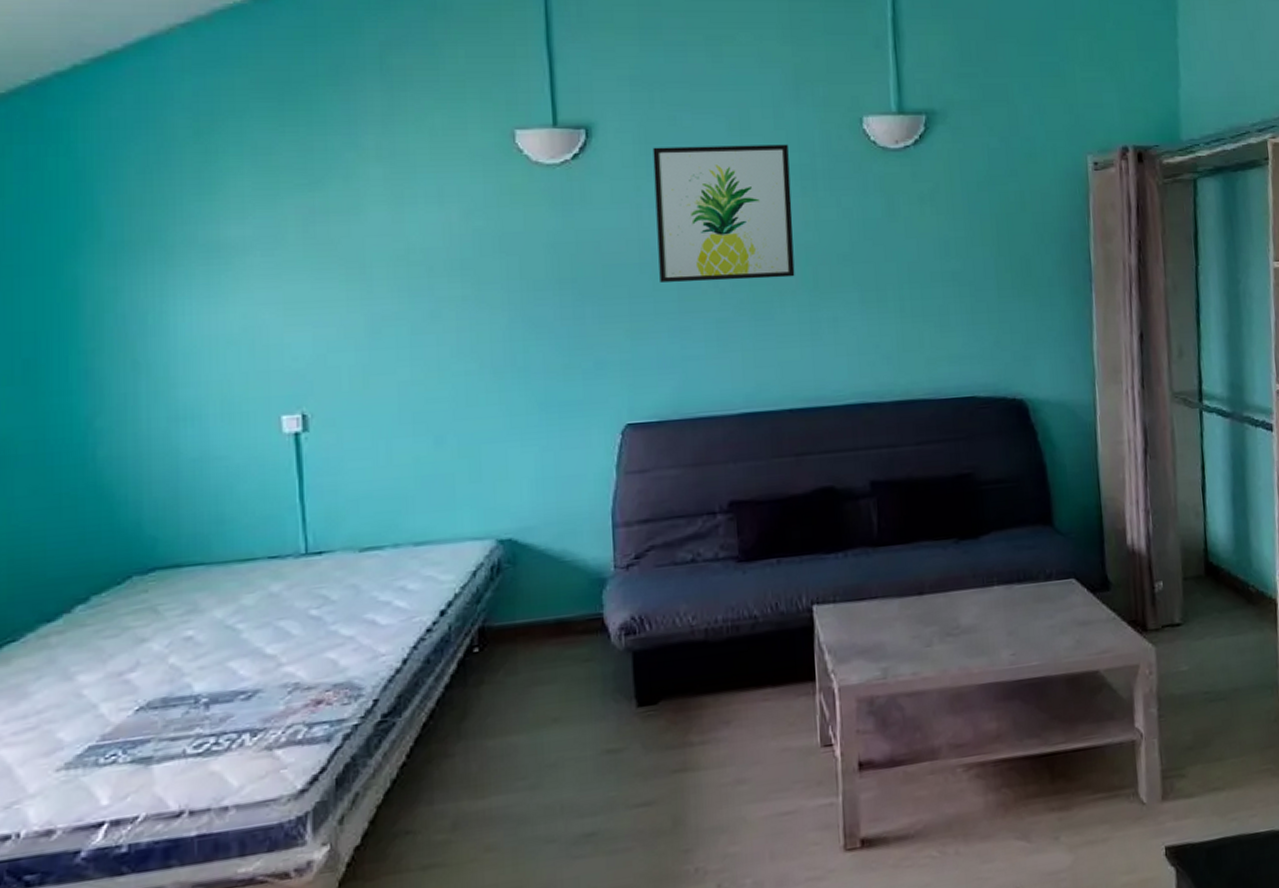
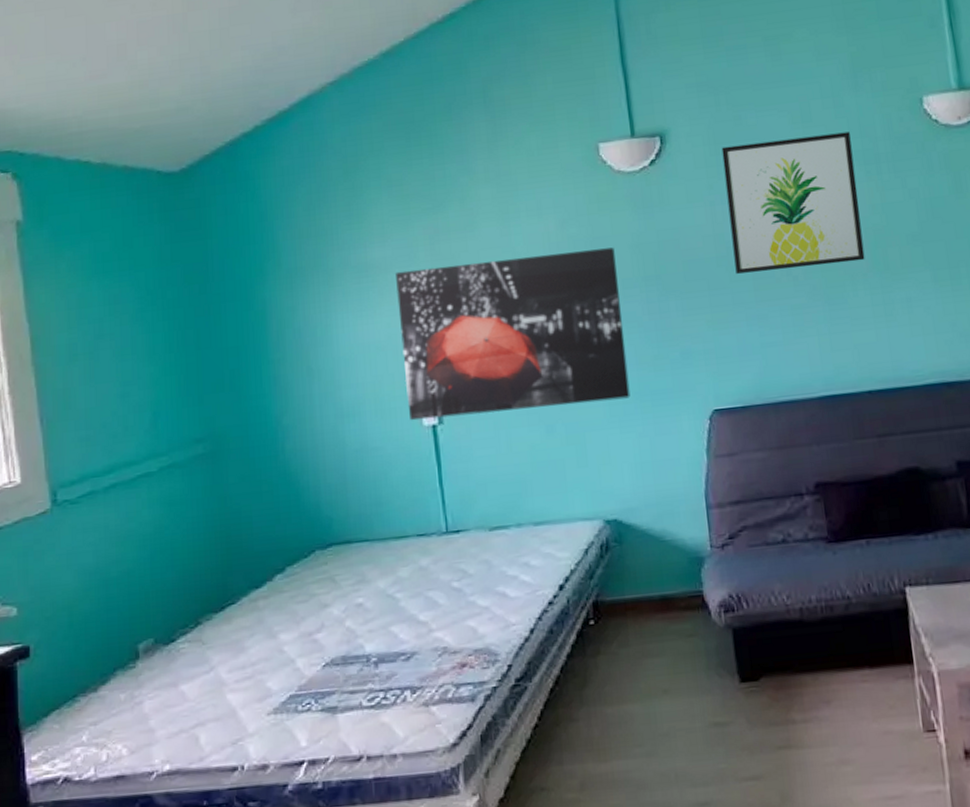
wall art: none [257,245,535,427] -> present [396,247,631,421]

